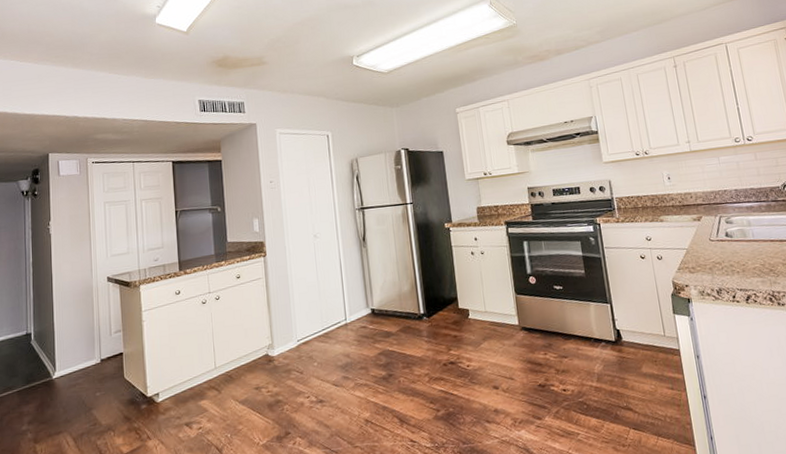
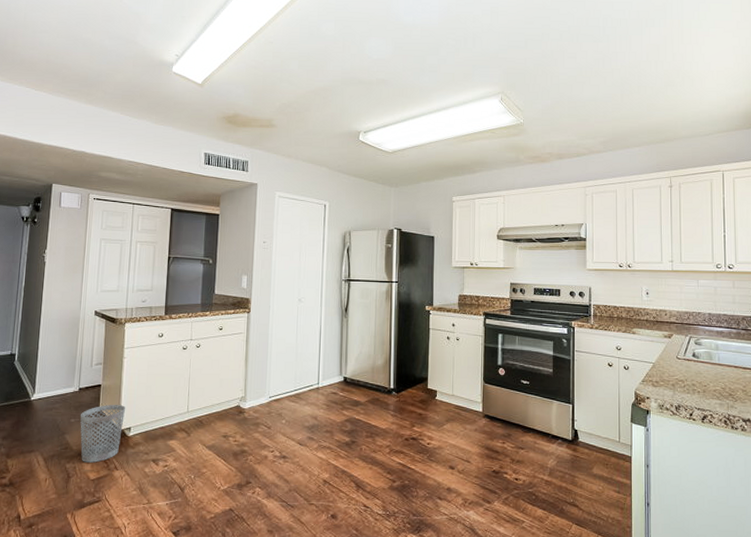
wastebasket: none [105,371,152,437] -> present [80,405,126,463]

